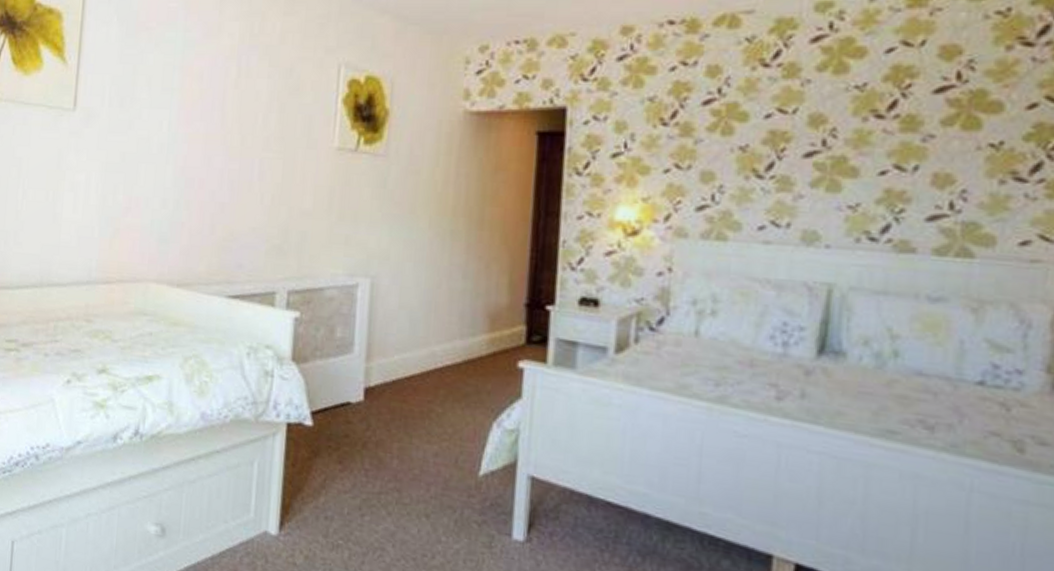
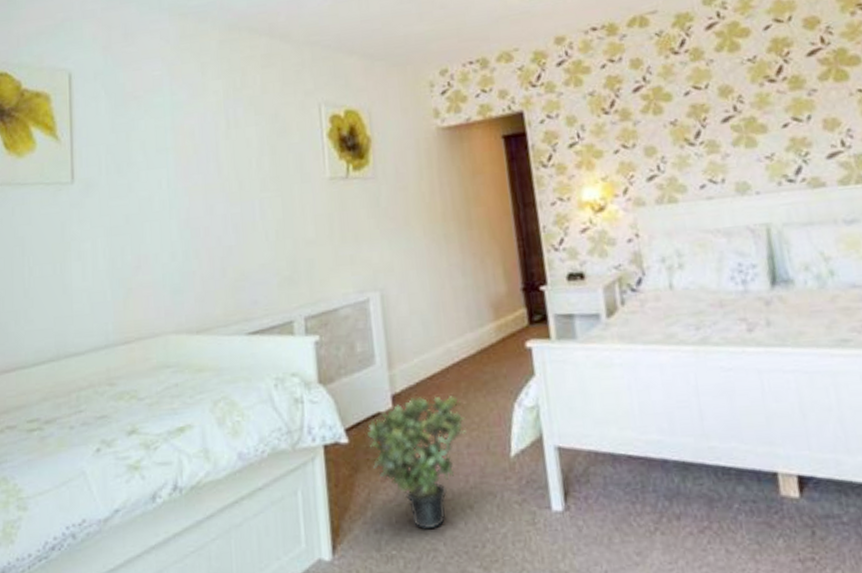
potted plant: none [332,394,438,530] -> present [366,395,467,530]

